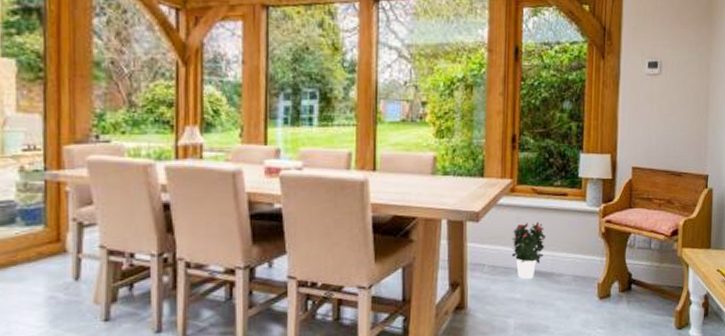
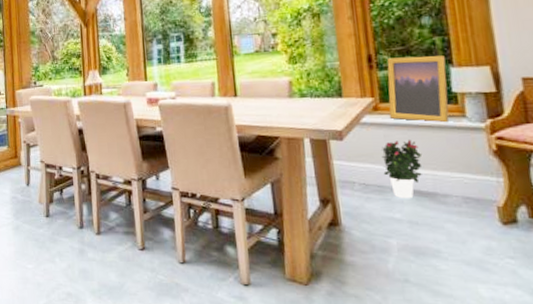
picture frame: none [524,140,577,206] -> present [387,55,450,123]

